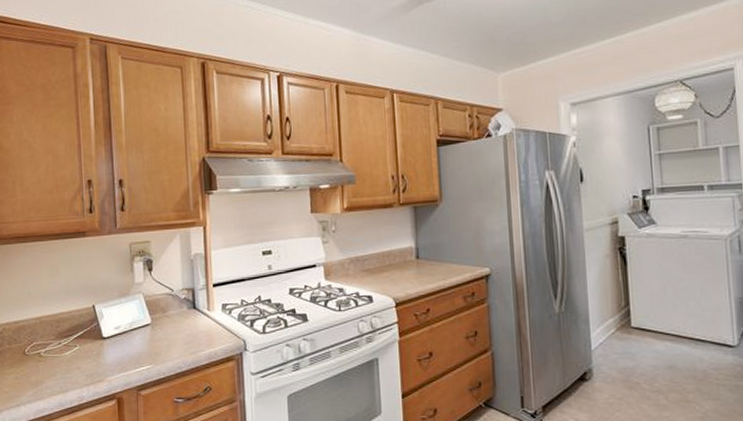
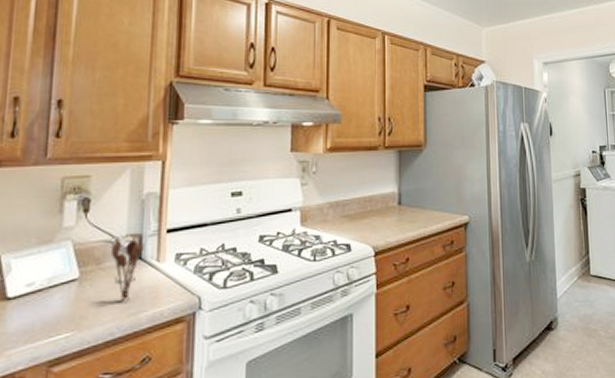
utensil holder: none [172,290,197,343] -> present [110,236,144,302]

